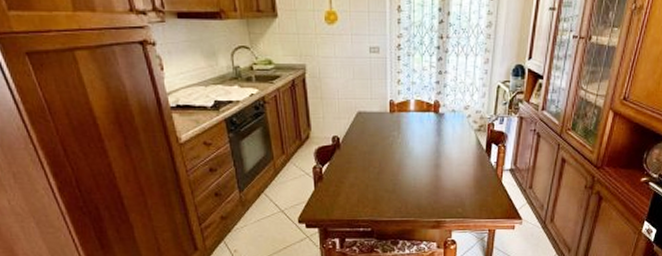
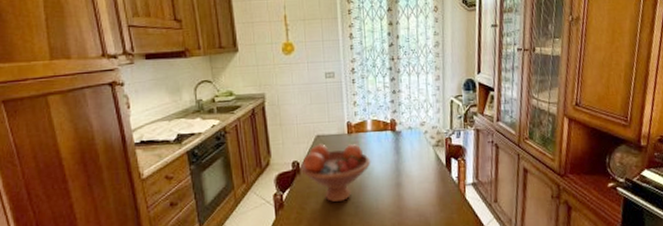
fruit bowl: none [340,120,412,179] -> present [300,144,371,203]

